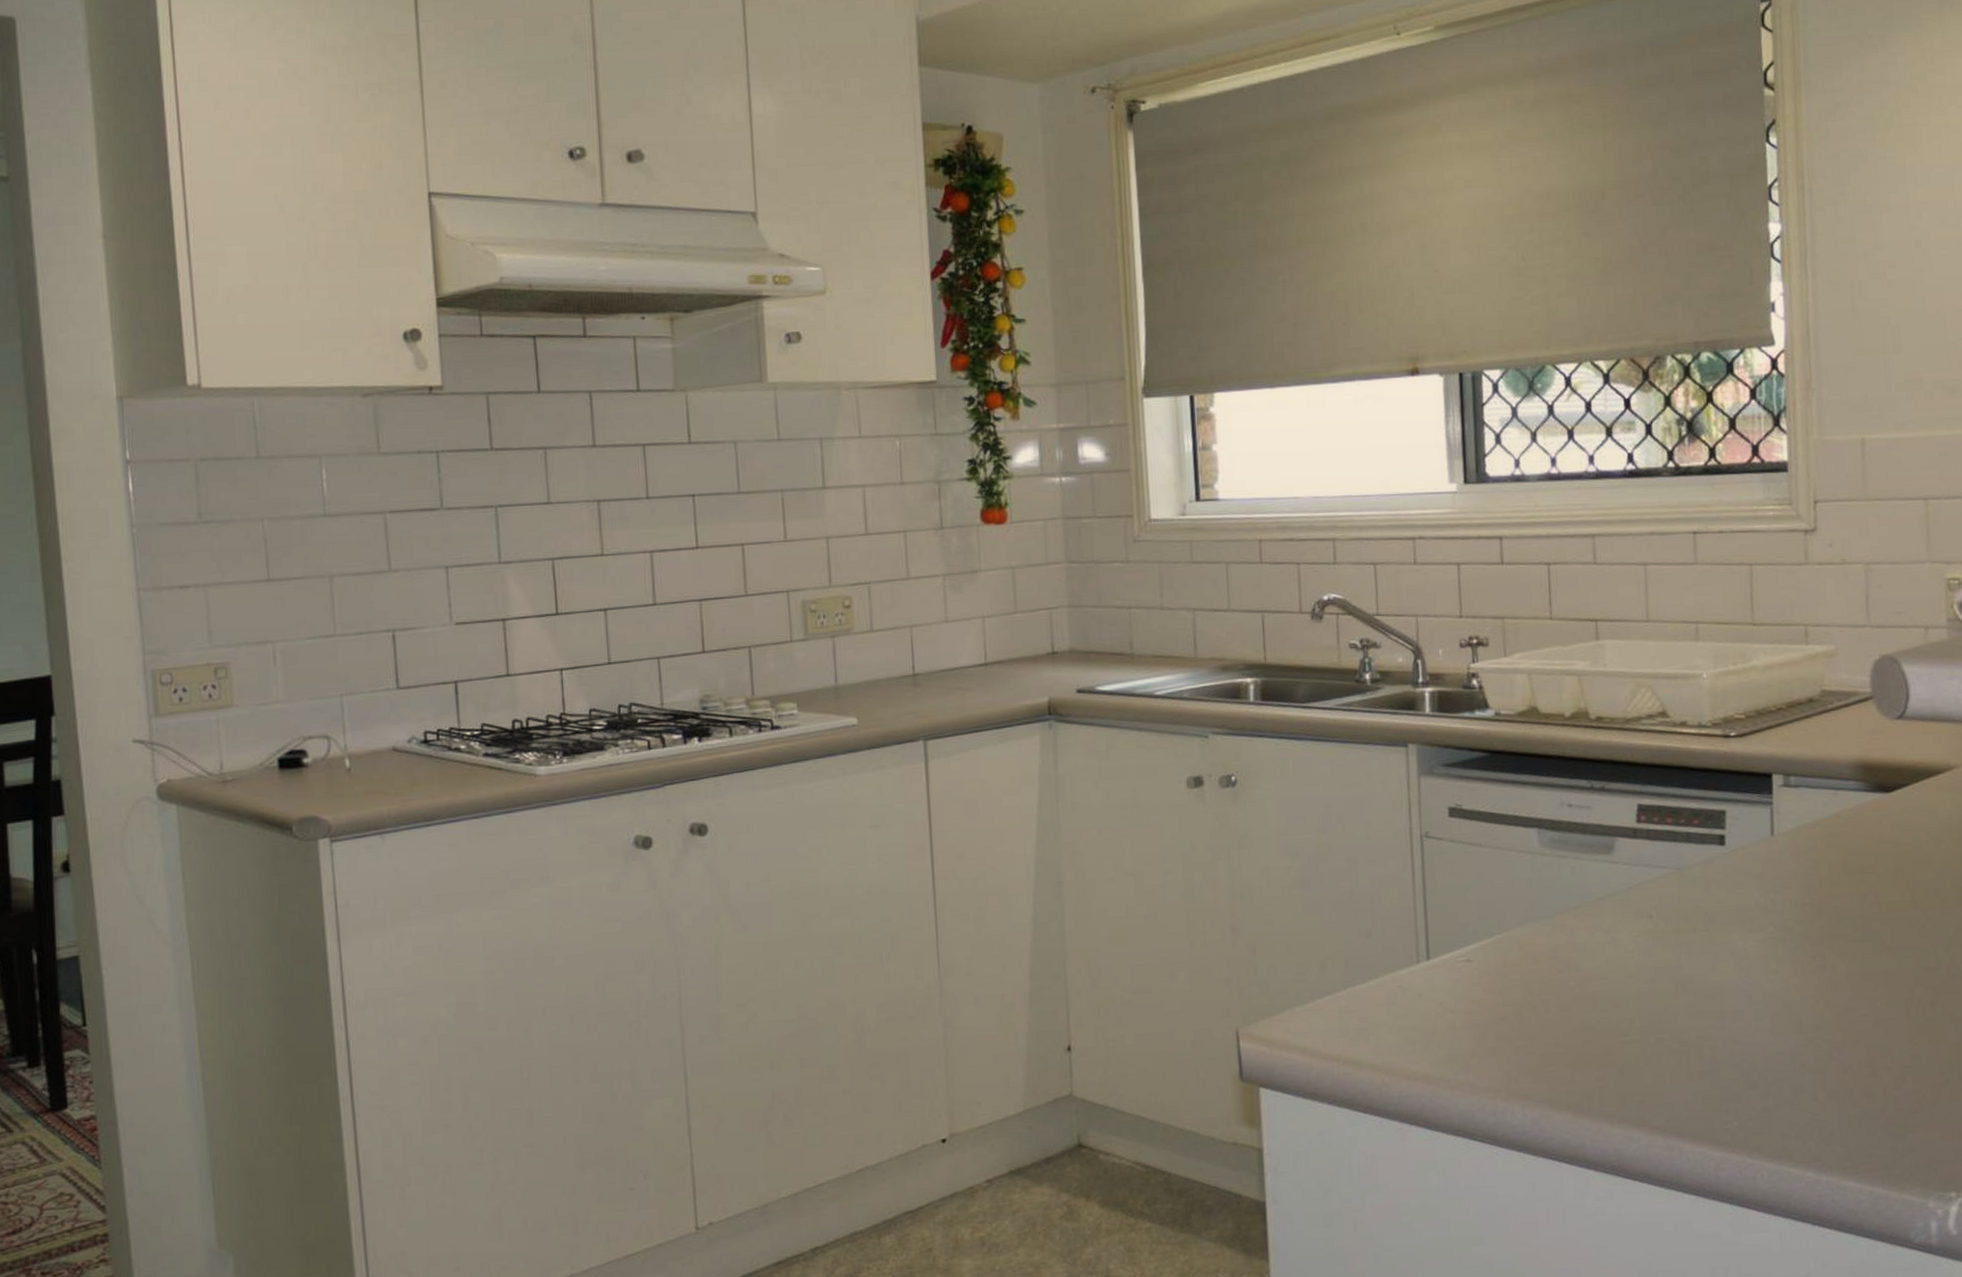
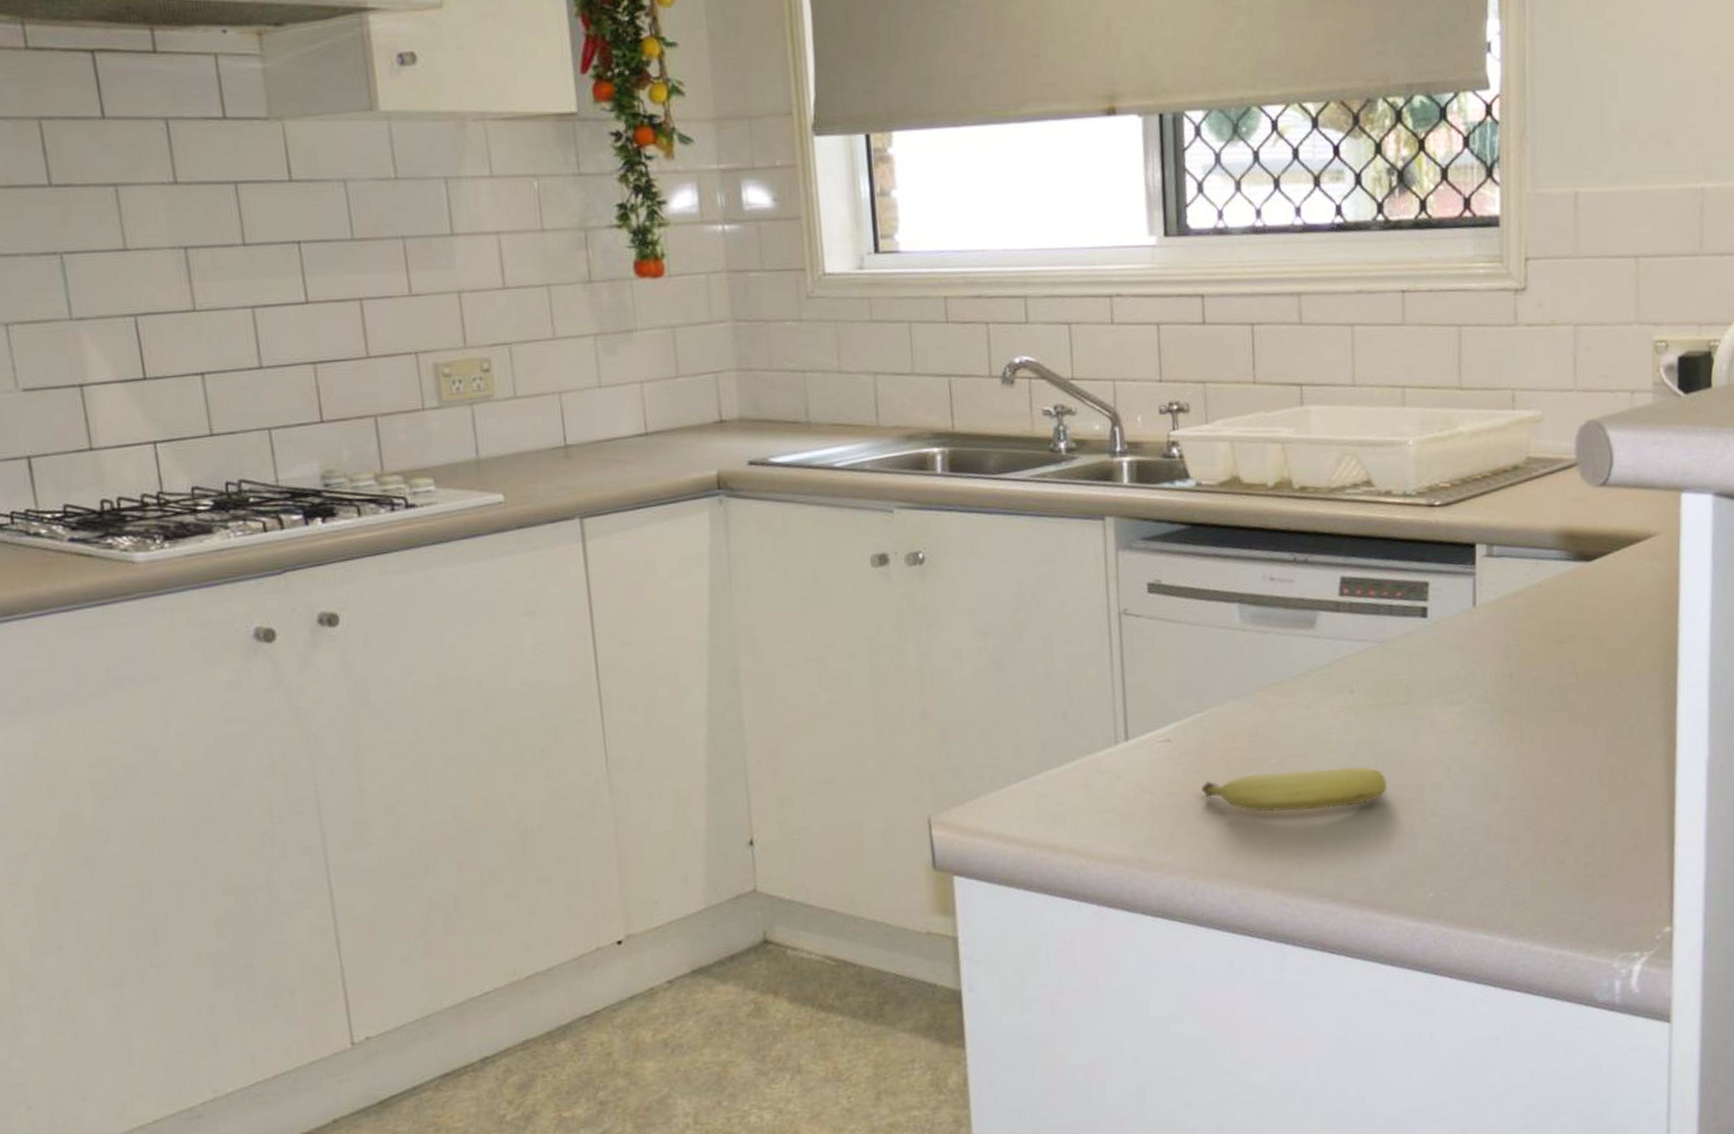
fruit: none [1502,992,1689,1035] -> present [1201,767,1388,812]

